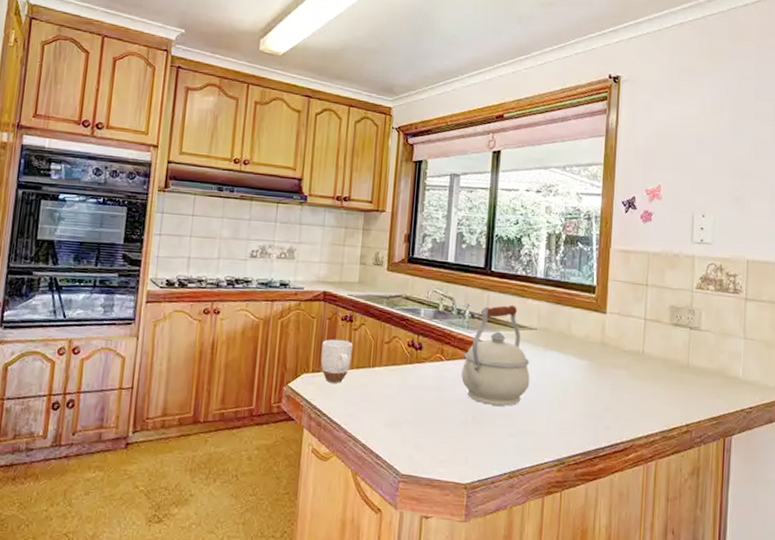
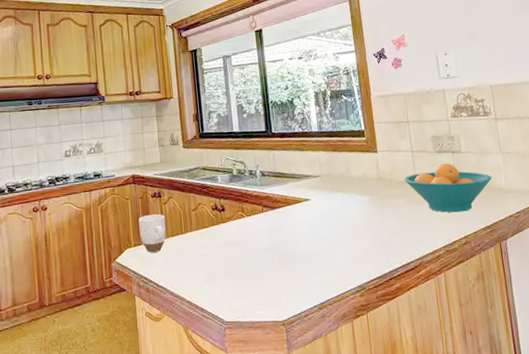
kettle: present [461,305,530,406] -> none [262,159,323,249]
fruit bowl: none [631,338,730,397] -> present [404,163,493,213]

